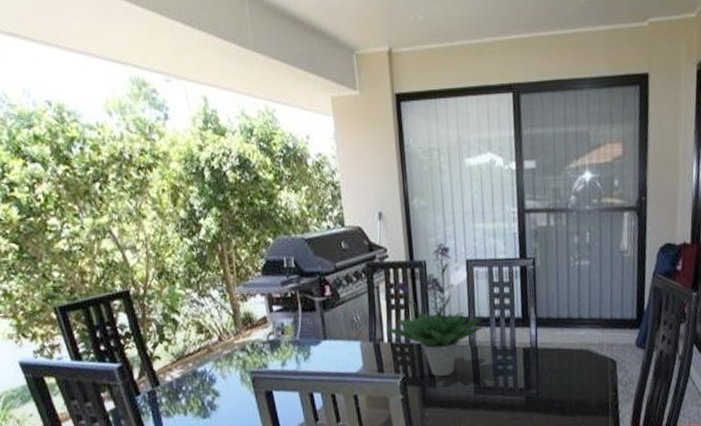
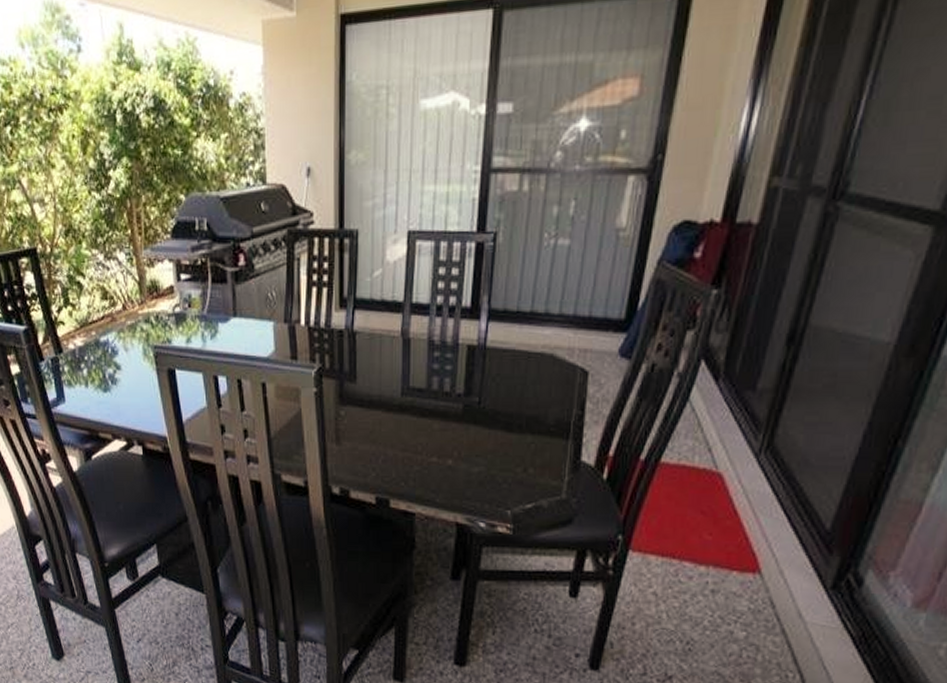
potted plant: present [387,242,485,377] -> none [306,207,424,370]

